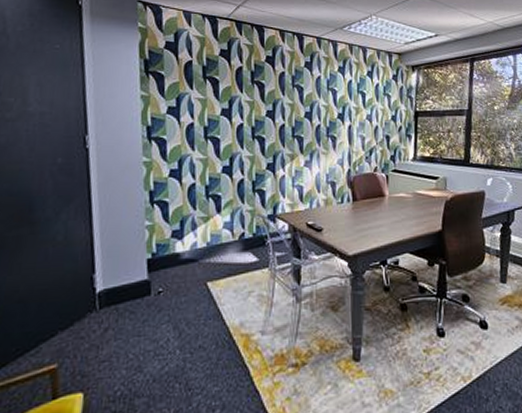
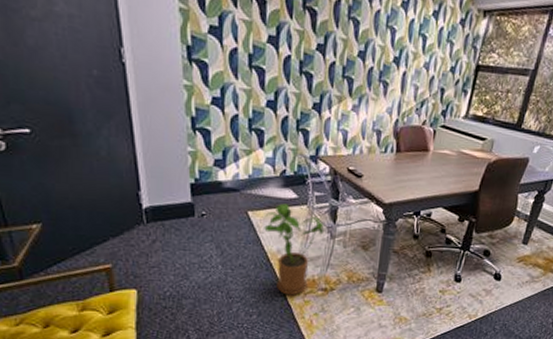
house plant: none [225,269,289,378] -> present [264,203,325,295]

